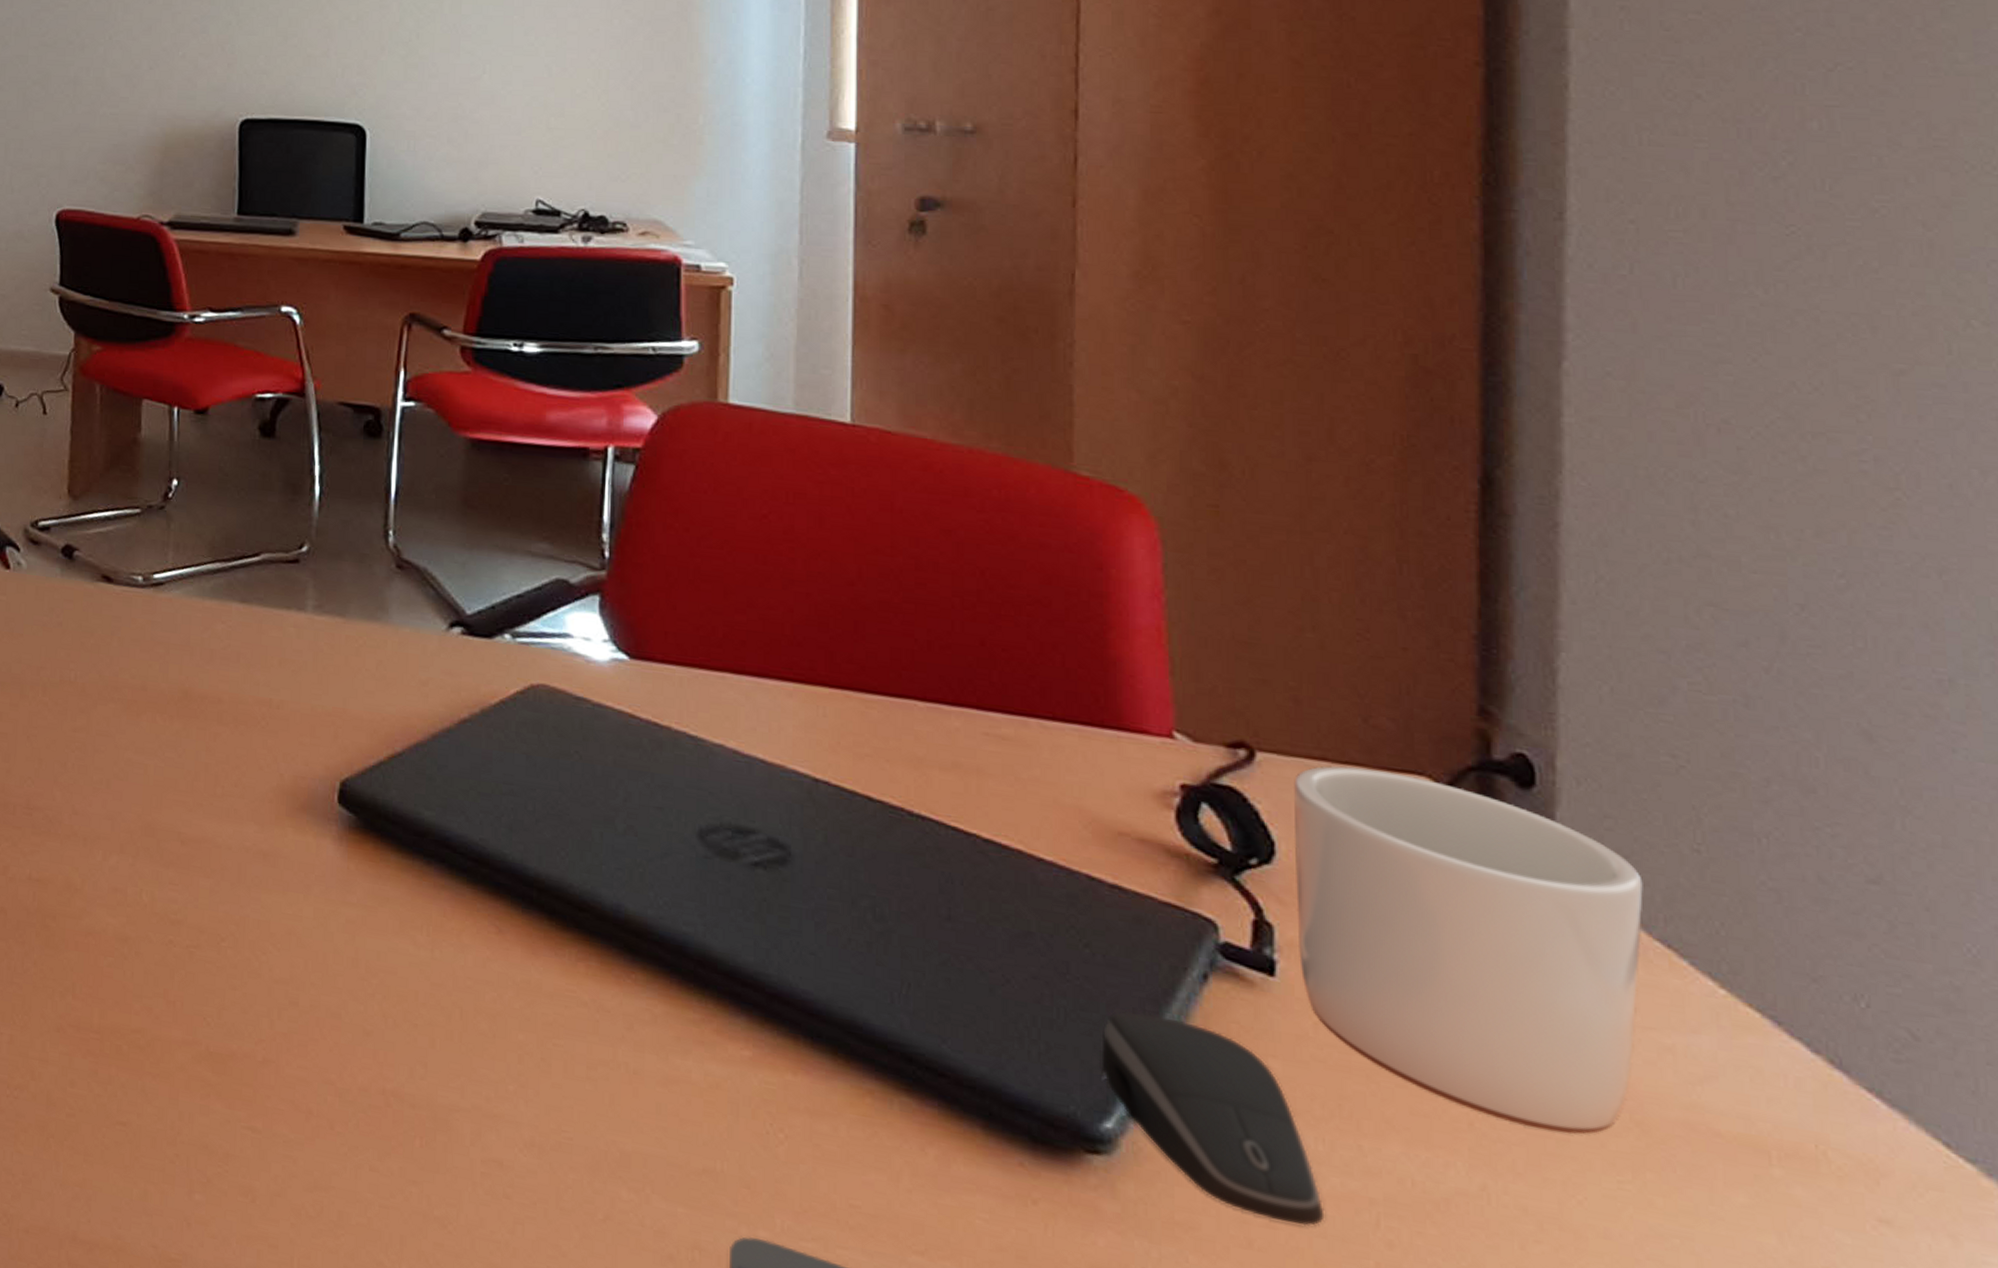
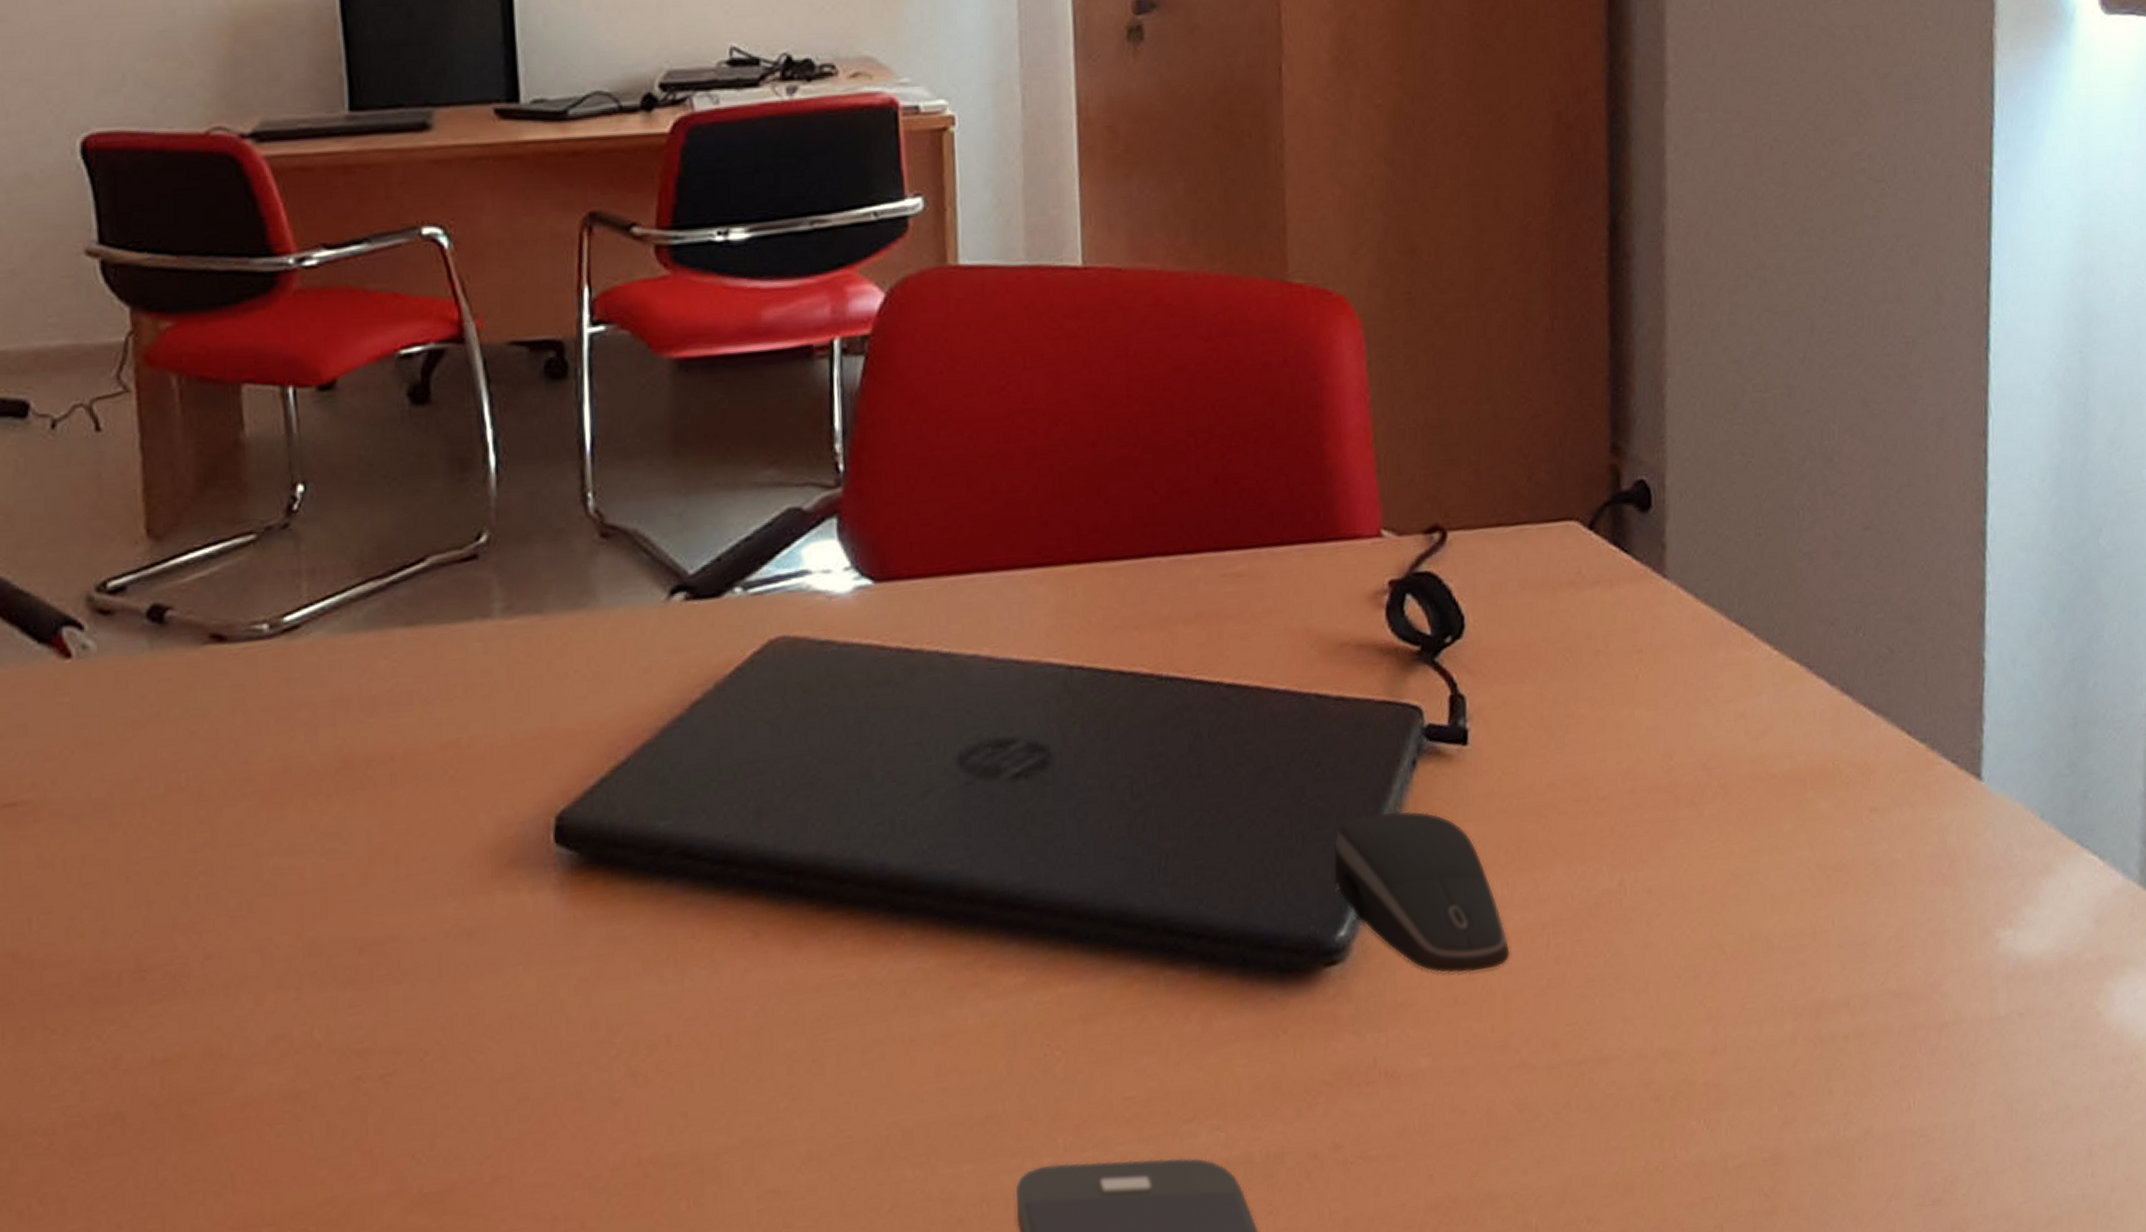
mug: present [1293,766,1644,1135] -> none [1476,522,1725,818]

